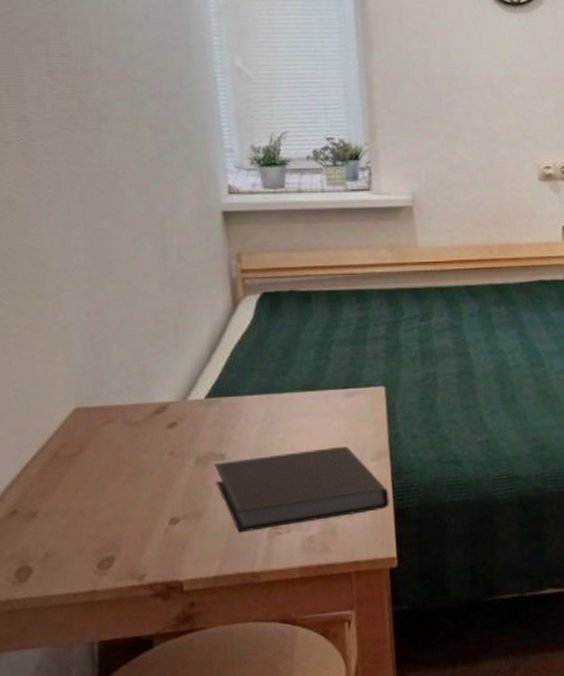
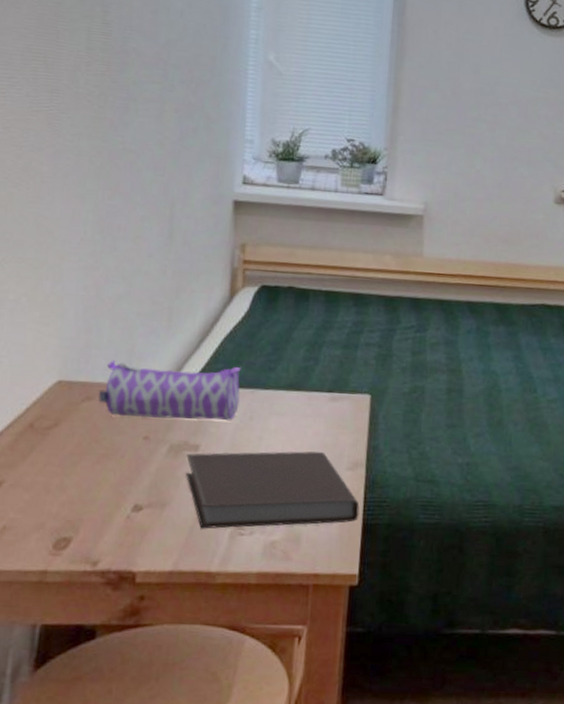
pencil case: none [118,374,258,436] -> present [98,359,241,421]

